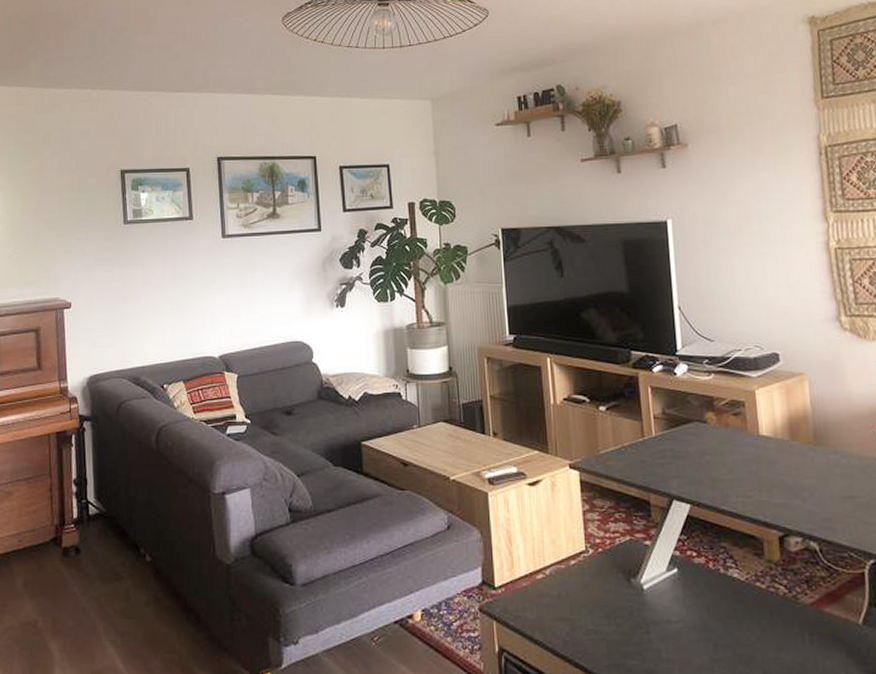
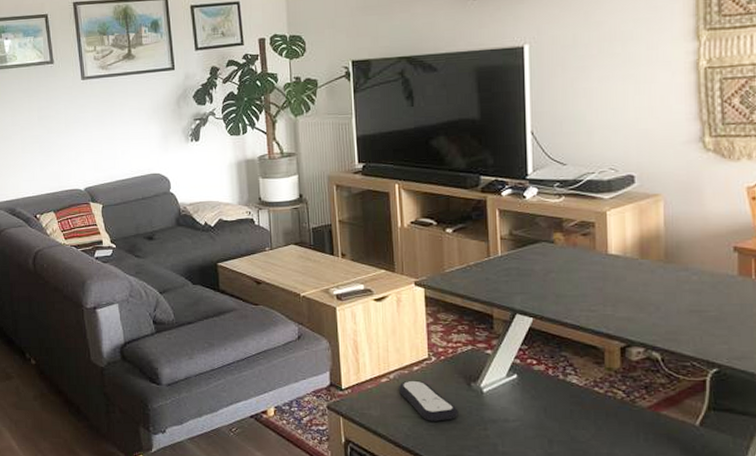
remote control: none [554,576,619,624] -> present [398,380,459,421]

